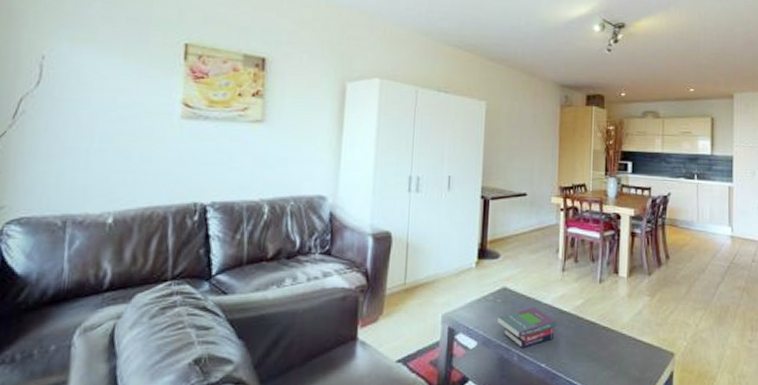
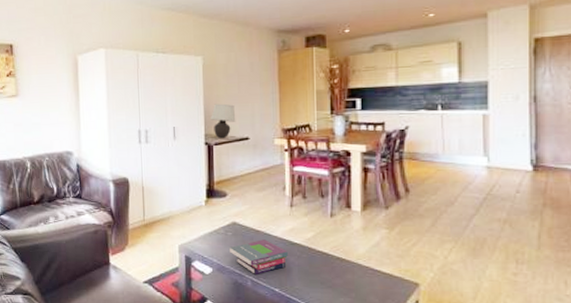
table lamp: none [489,154,515,193] -> present [211,103,236,139]

